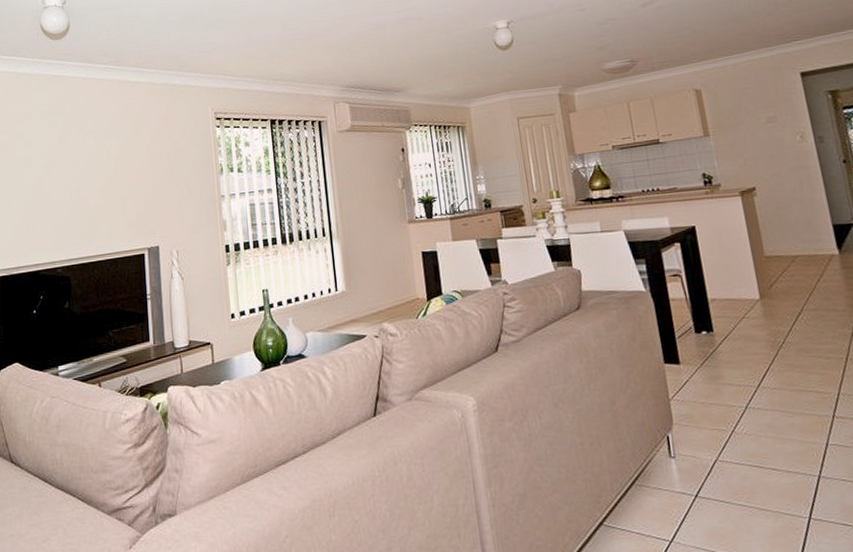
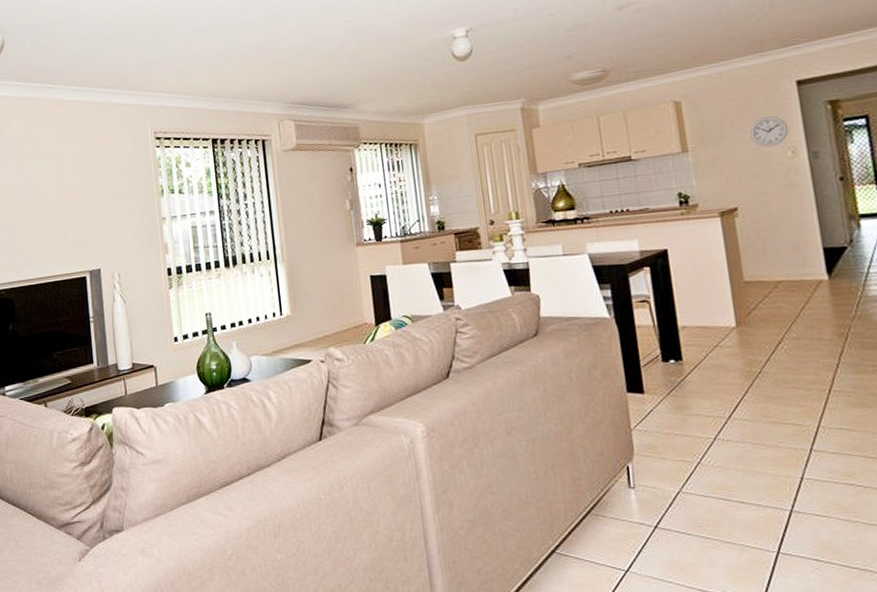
wall clock: none [763,104,797,132] -> present [750,116,789,147]

